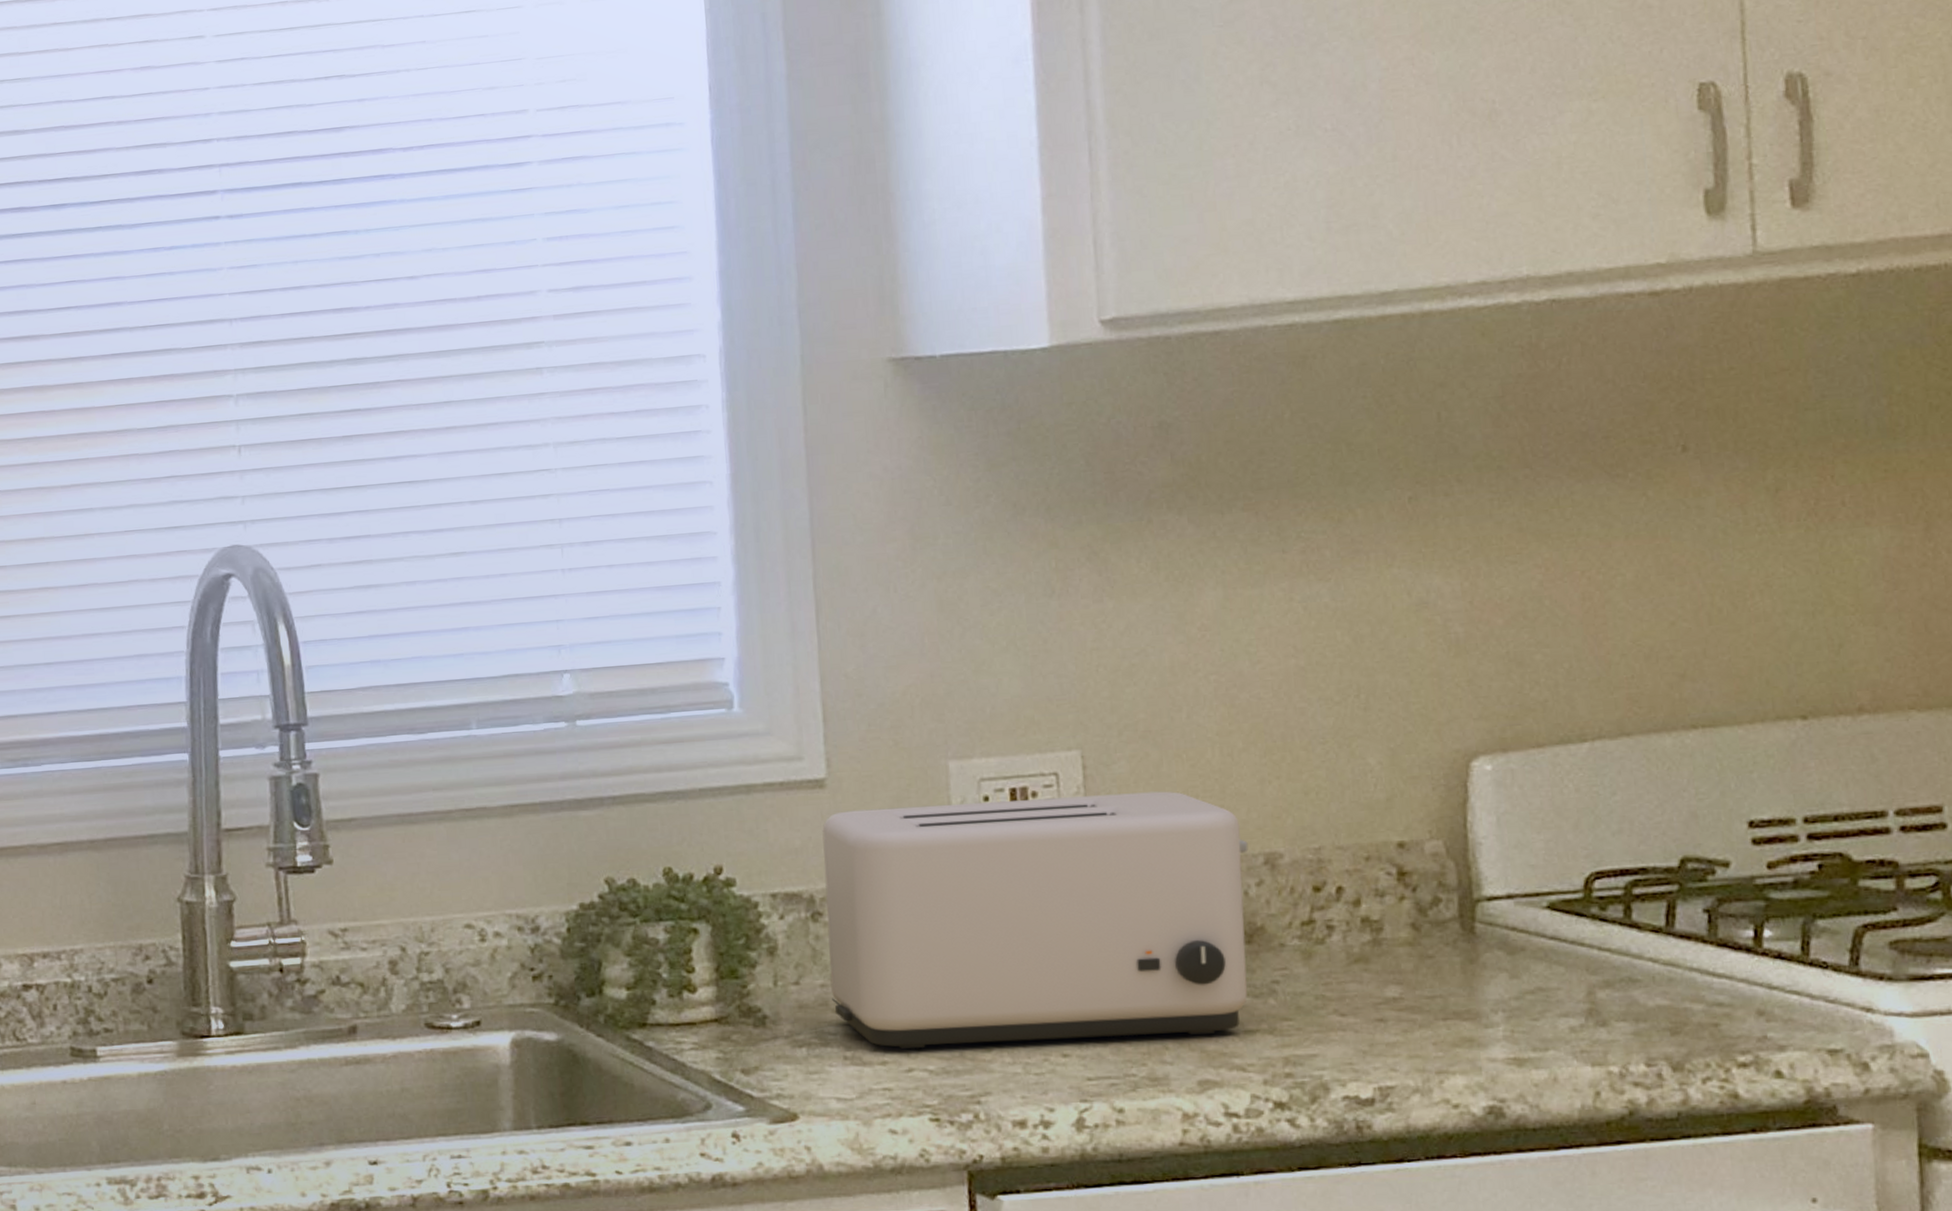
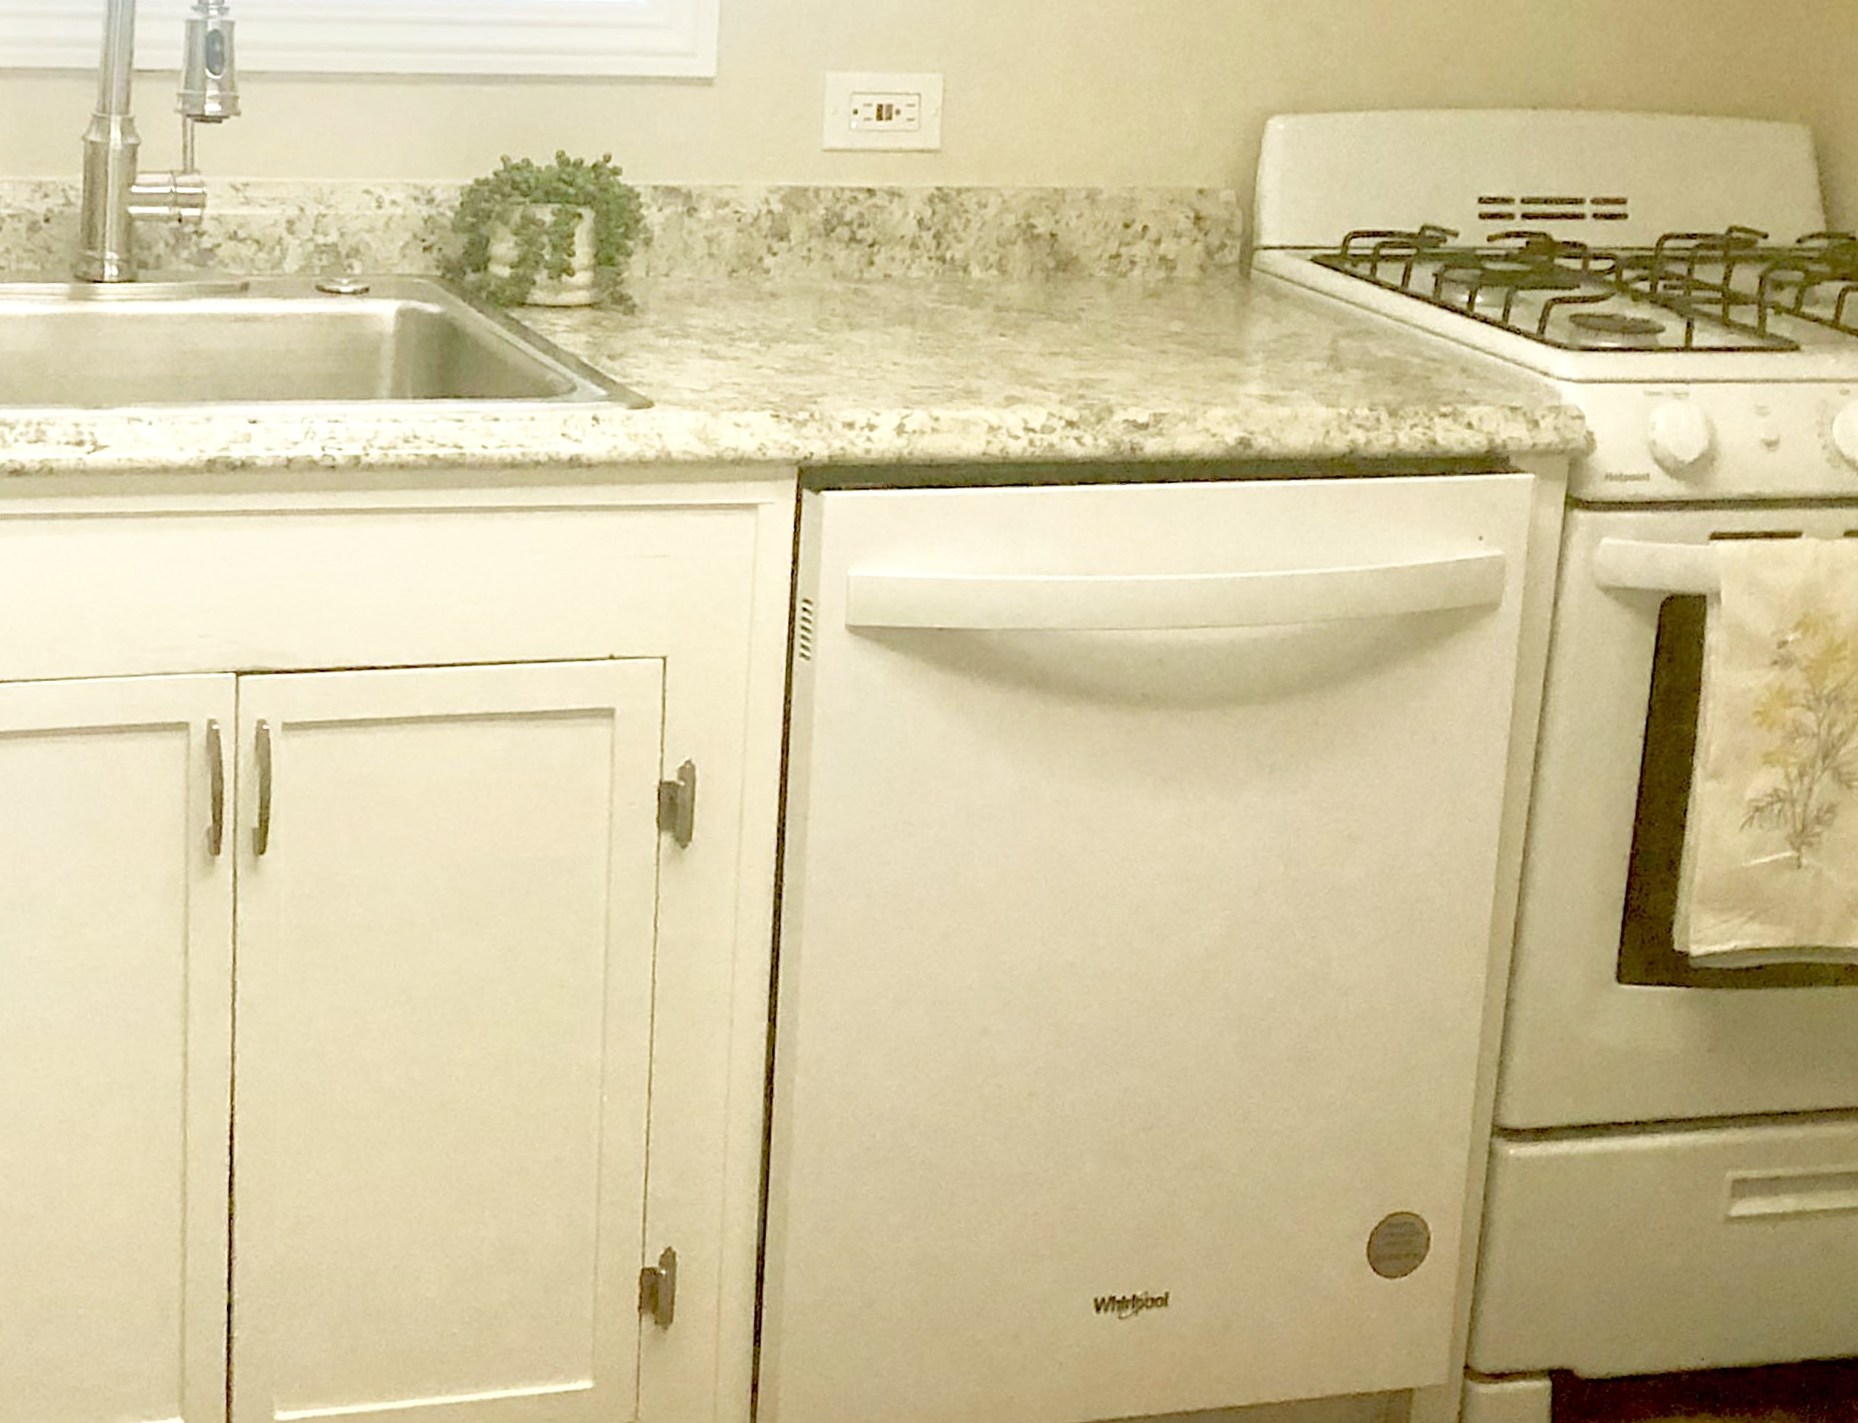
toaster: present [822,791,1249,1049] -> none [697,111,1075,353]

